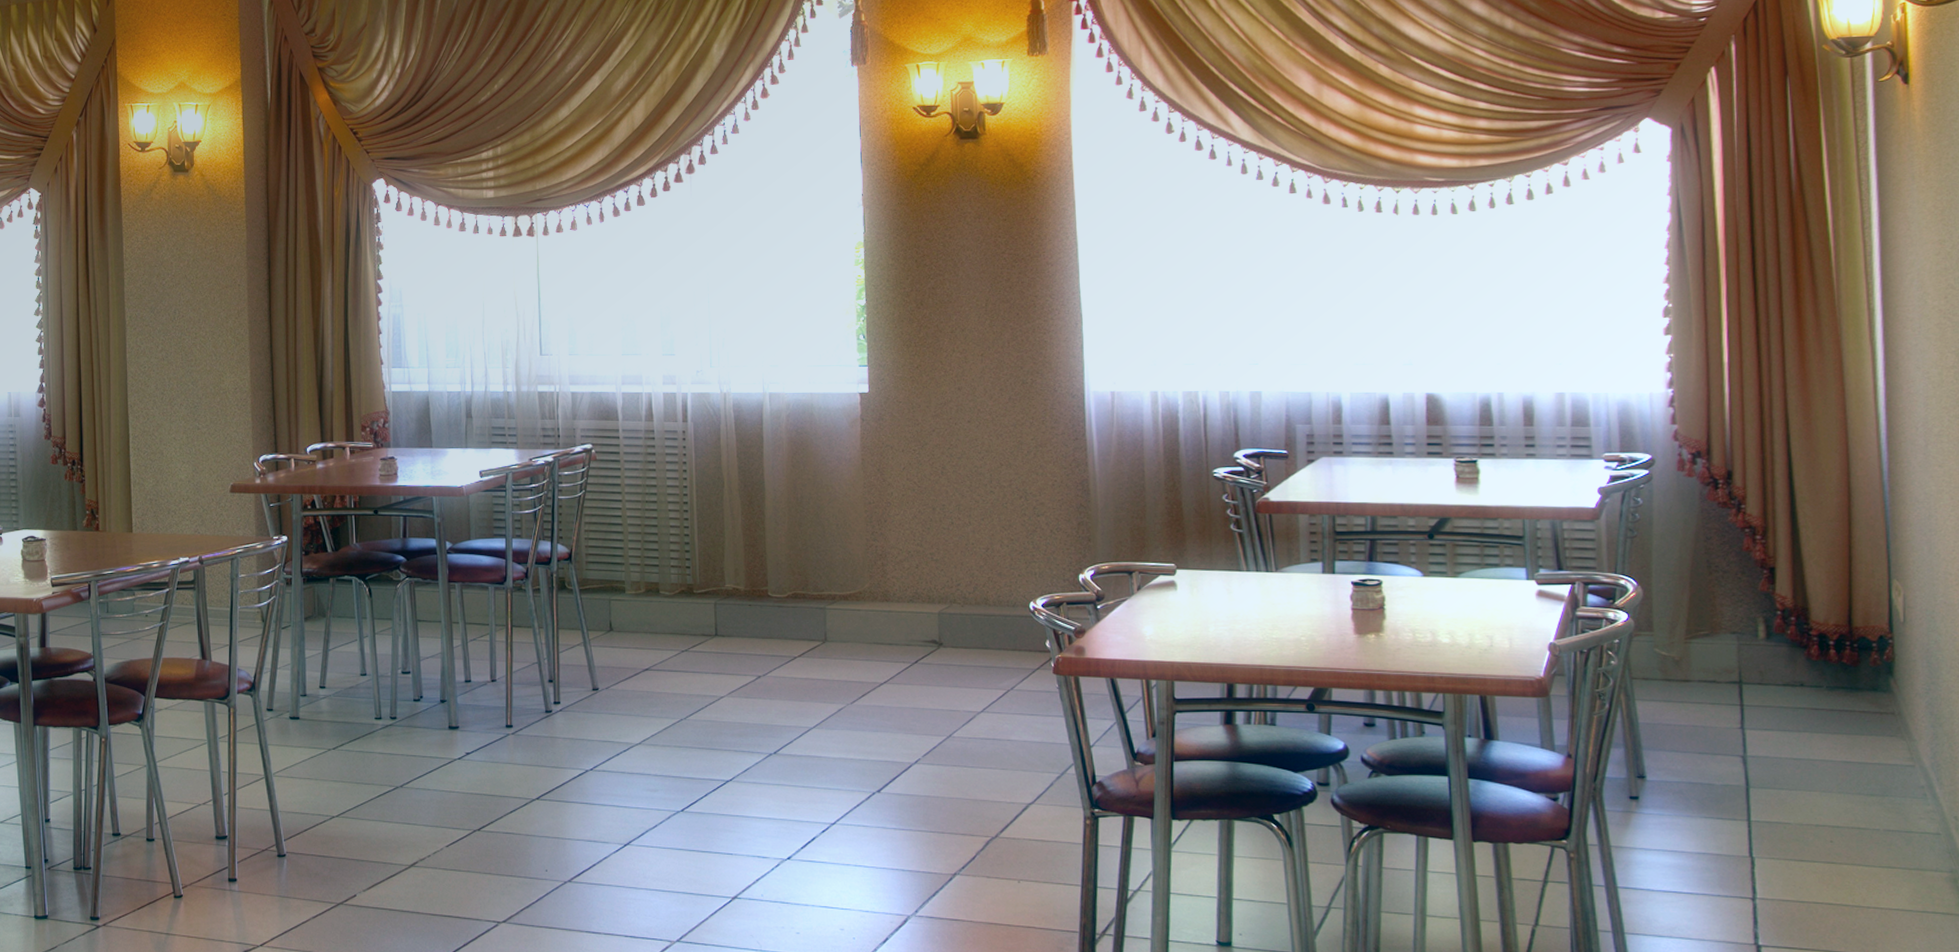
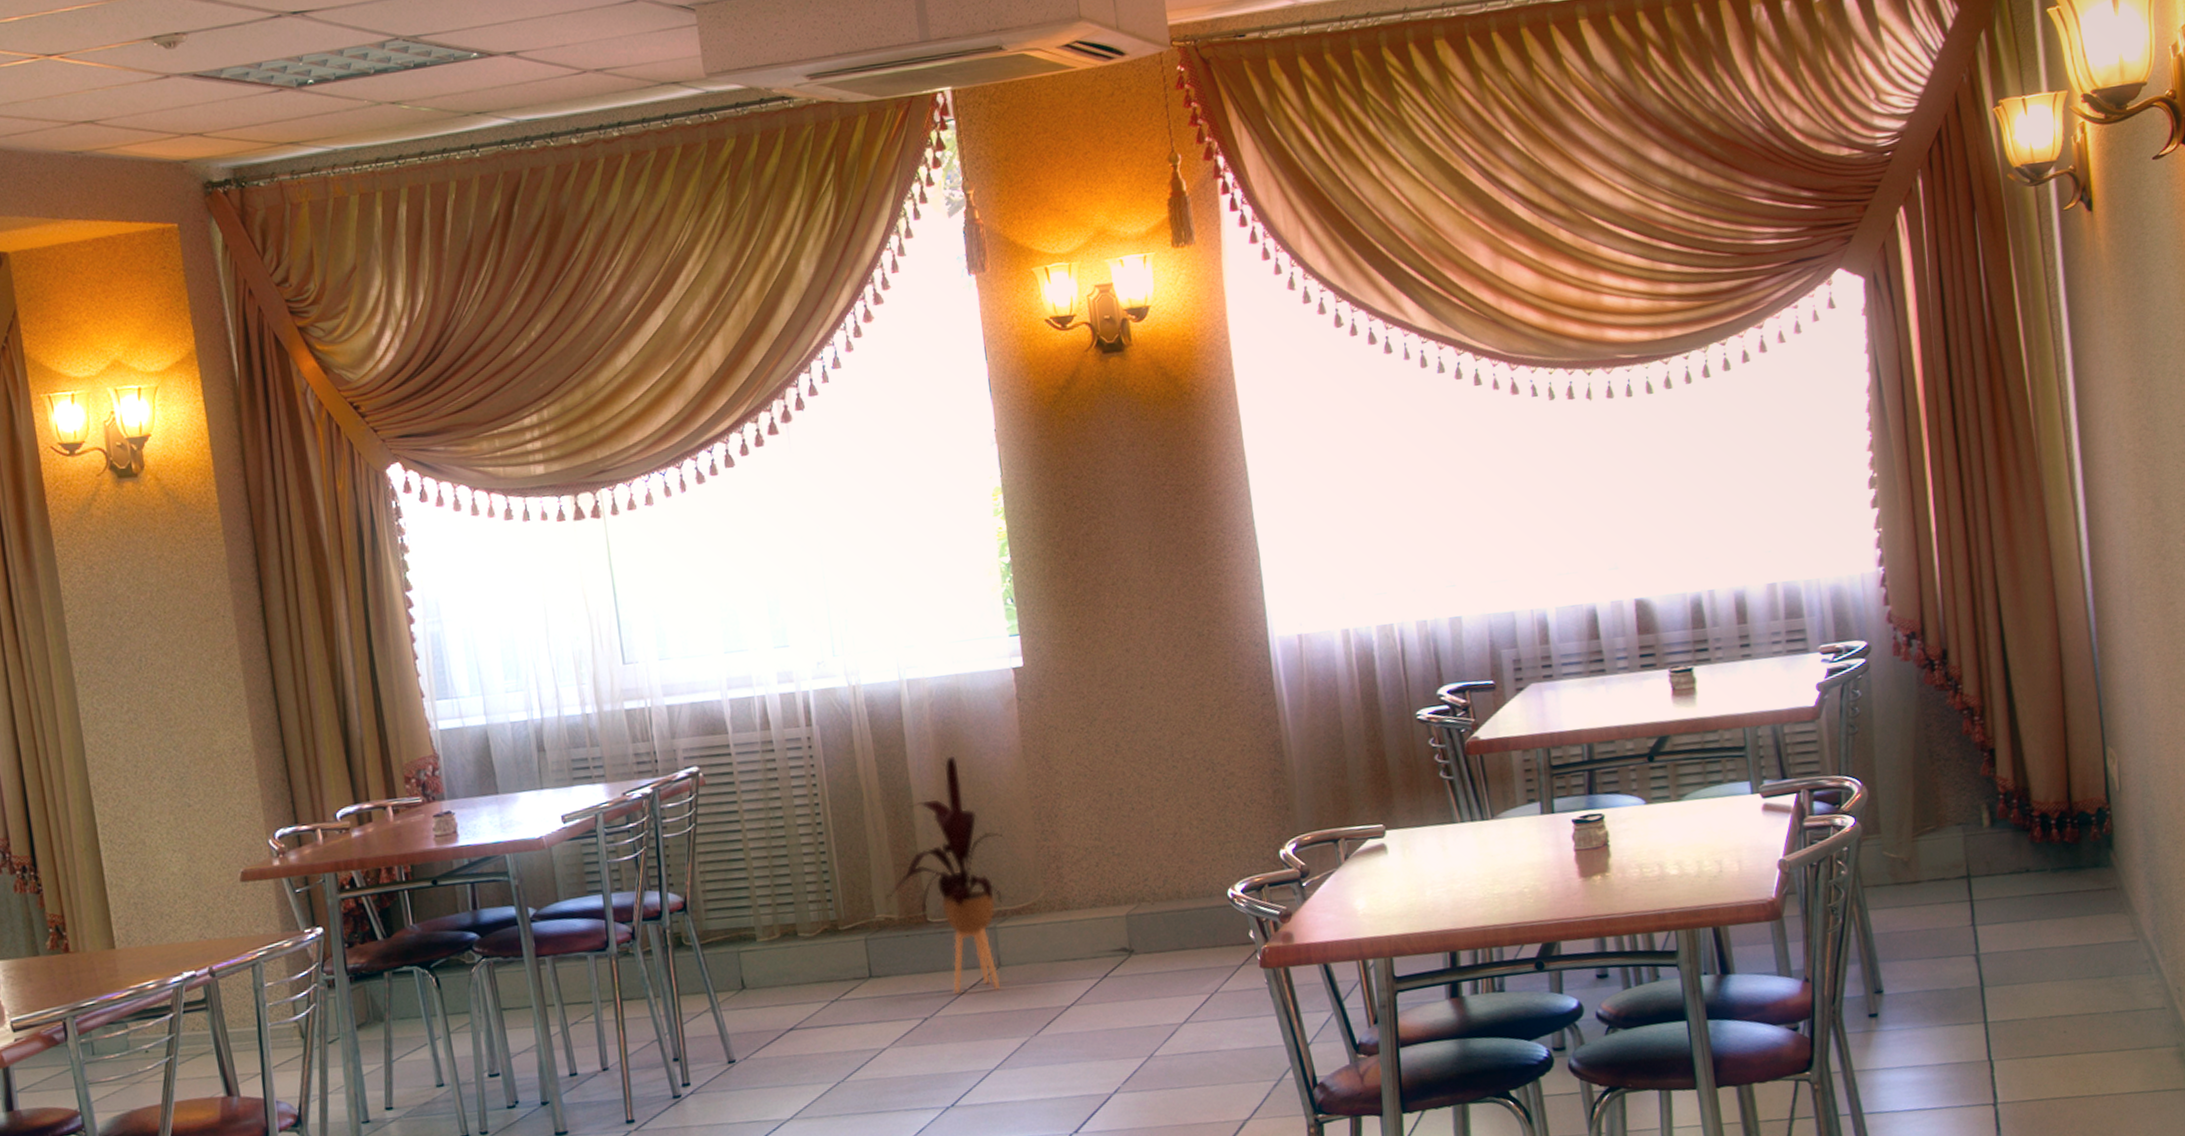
house plant: none [735,461,838,661] -> present [886,757,1003,993]

